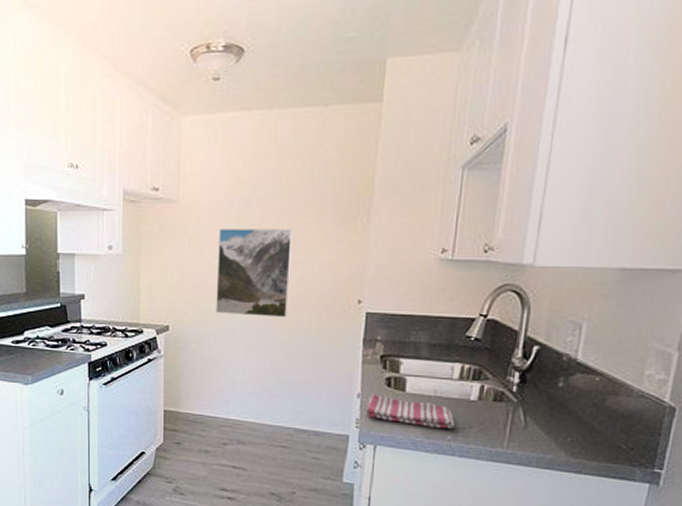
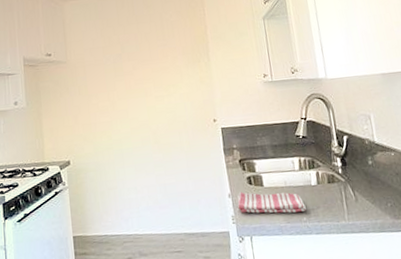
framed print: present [216,229,293,318] -> none [101,72,163,145]

